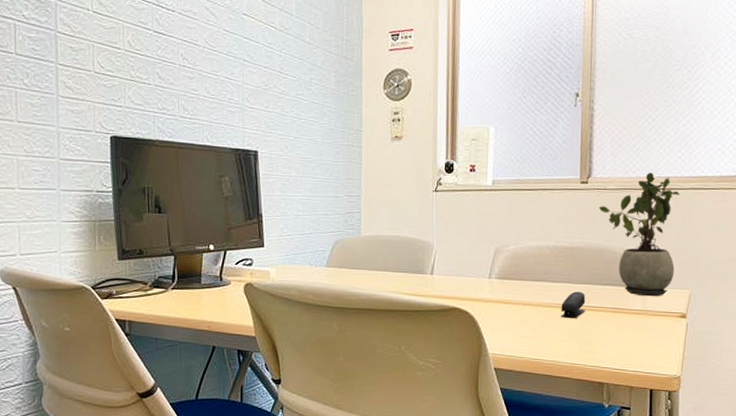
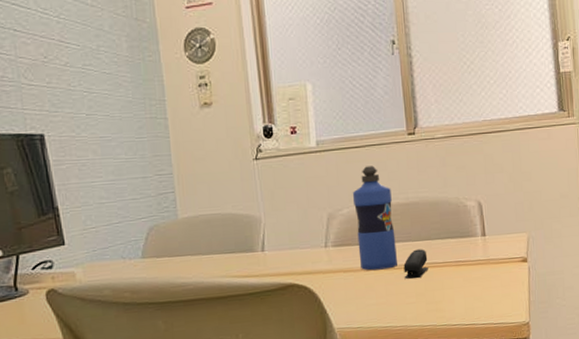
water bottle: none [520,208,558,306] -> present [352,165,397,271]
potted plant: present [598,172,679,297] -> none [429,116,511,245]

